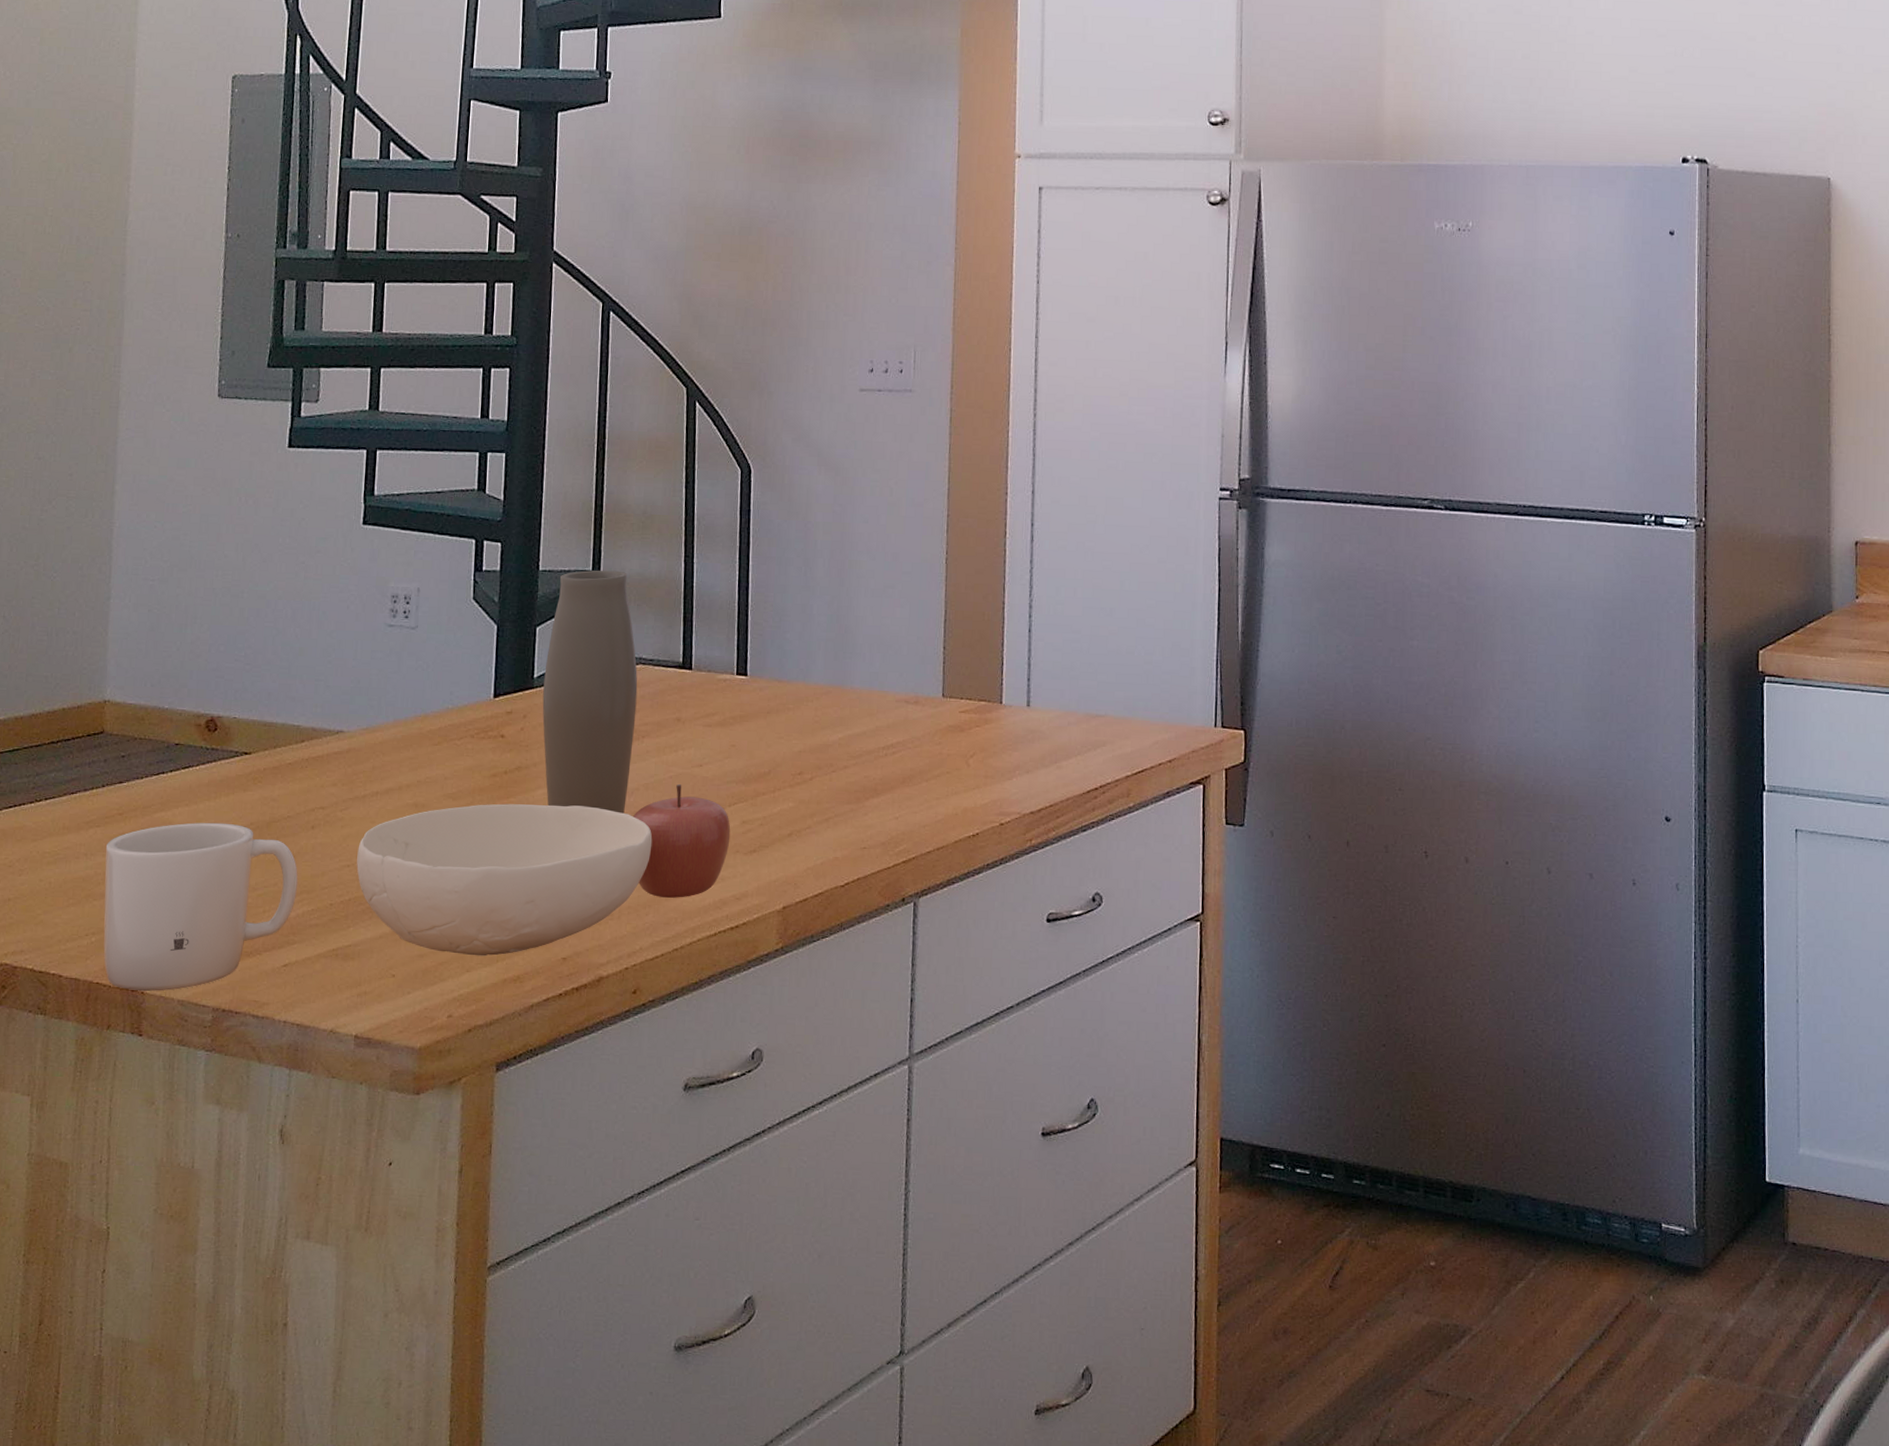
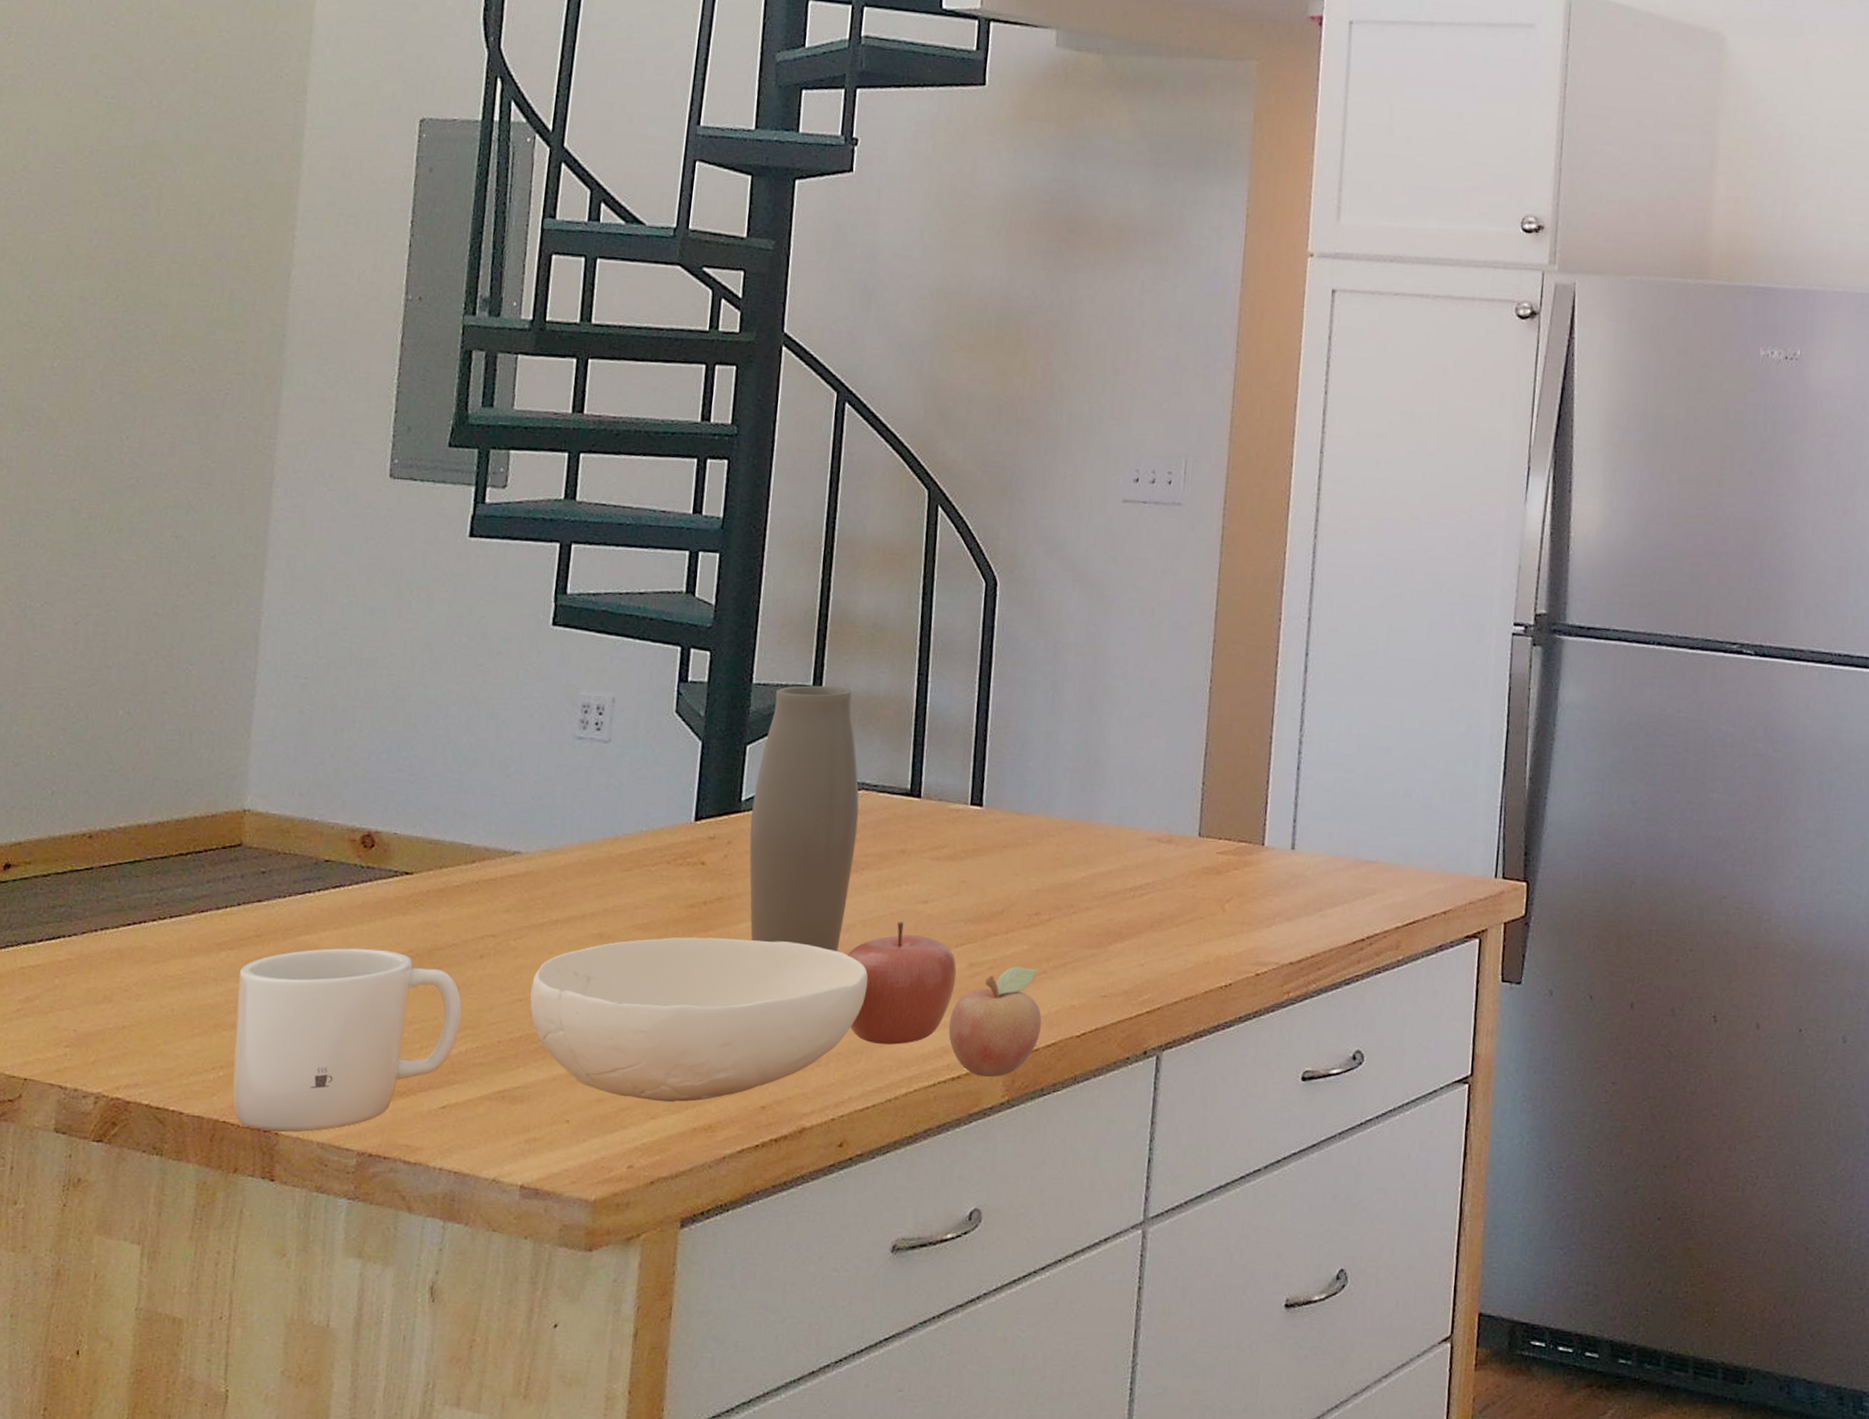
fruit: none [725,823,809,926] -> present [948,966,1042,1077]

